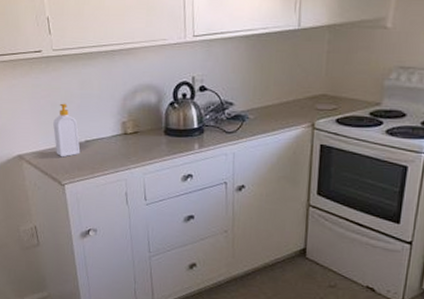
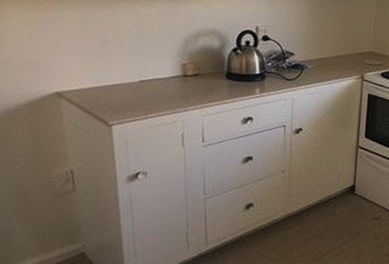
soap bottle: present [53,103,81,158] -> none [102,40,134,97]

